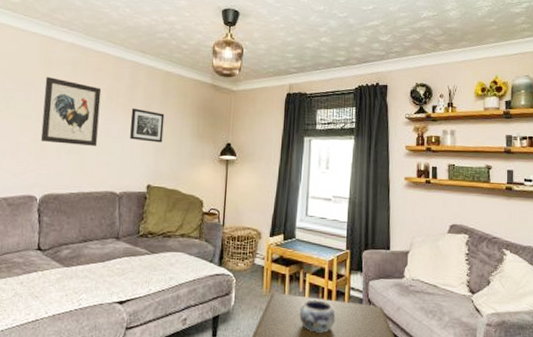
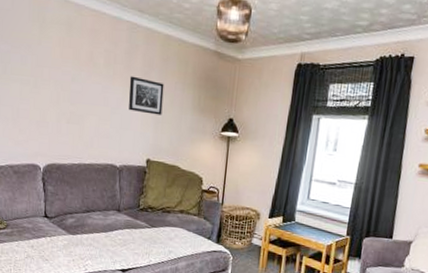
wall art: present [40,76,102,146] -> none [40,37,98,116]

